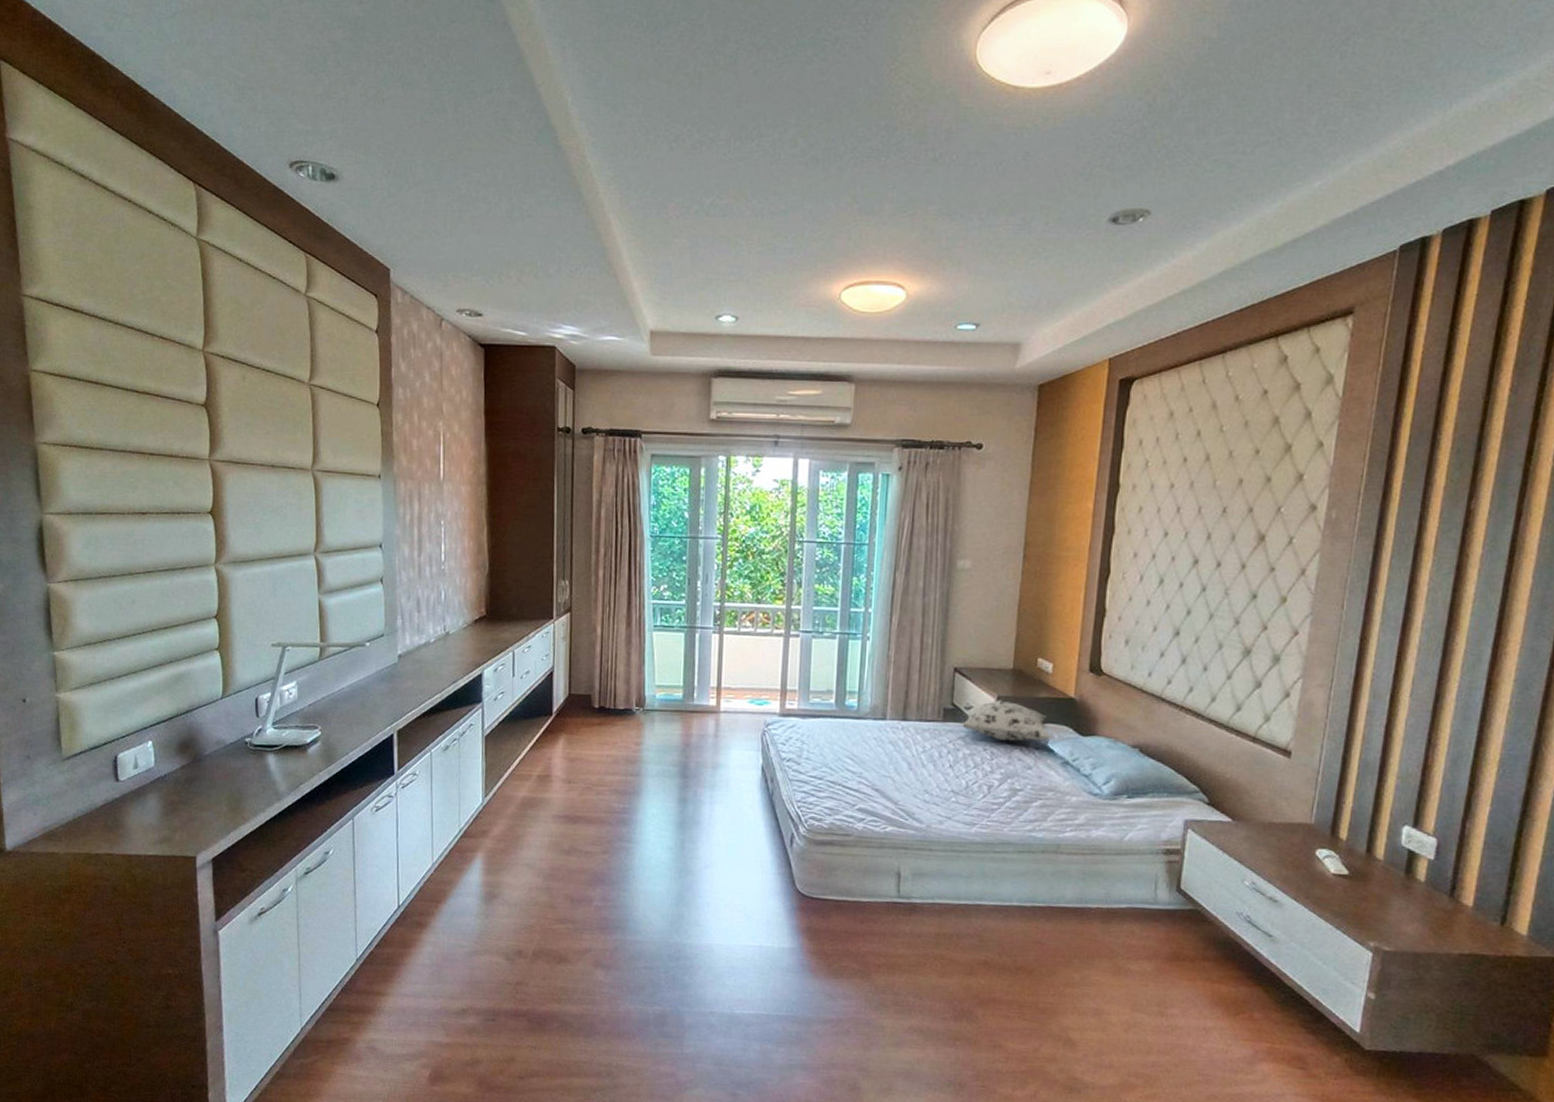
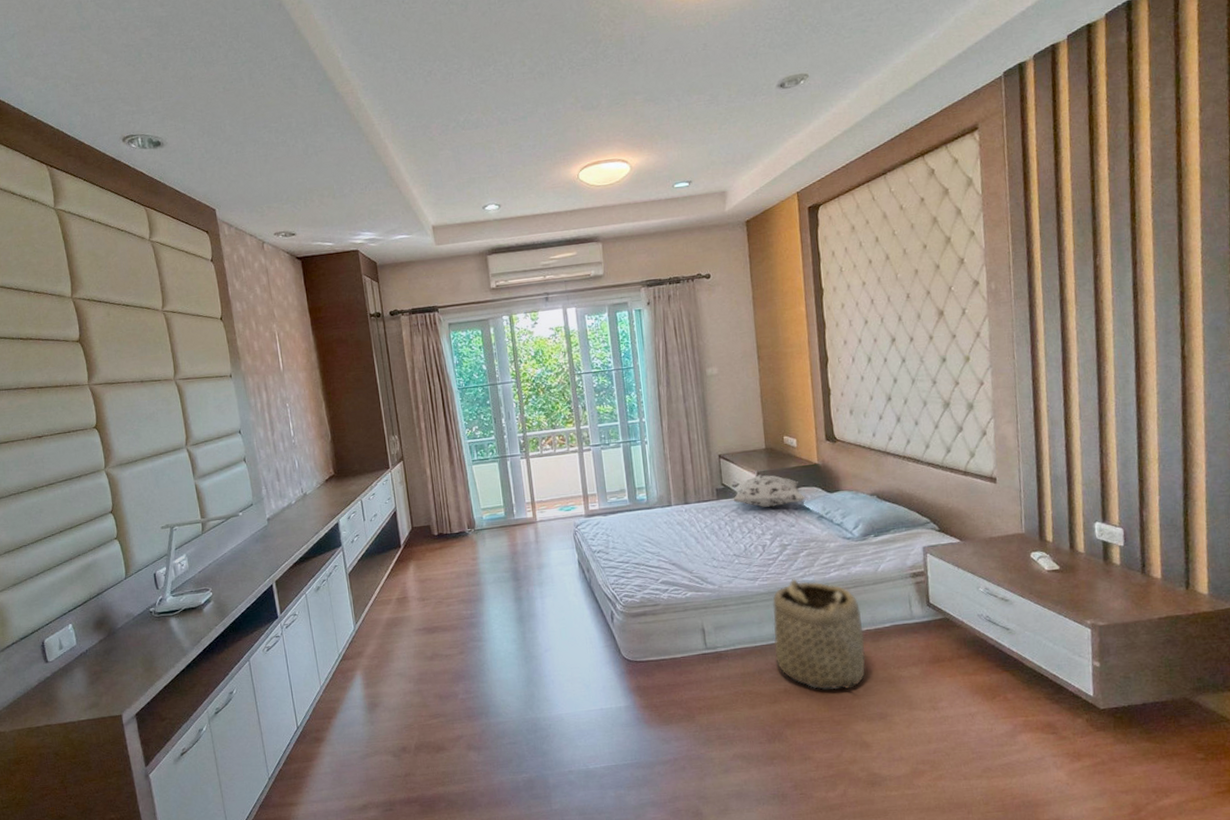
basket: none [981,831,1095,973] -> present [772,578,866,690]

